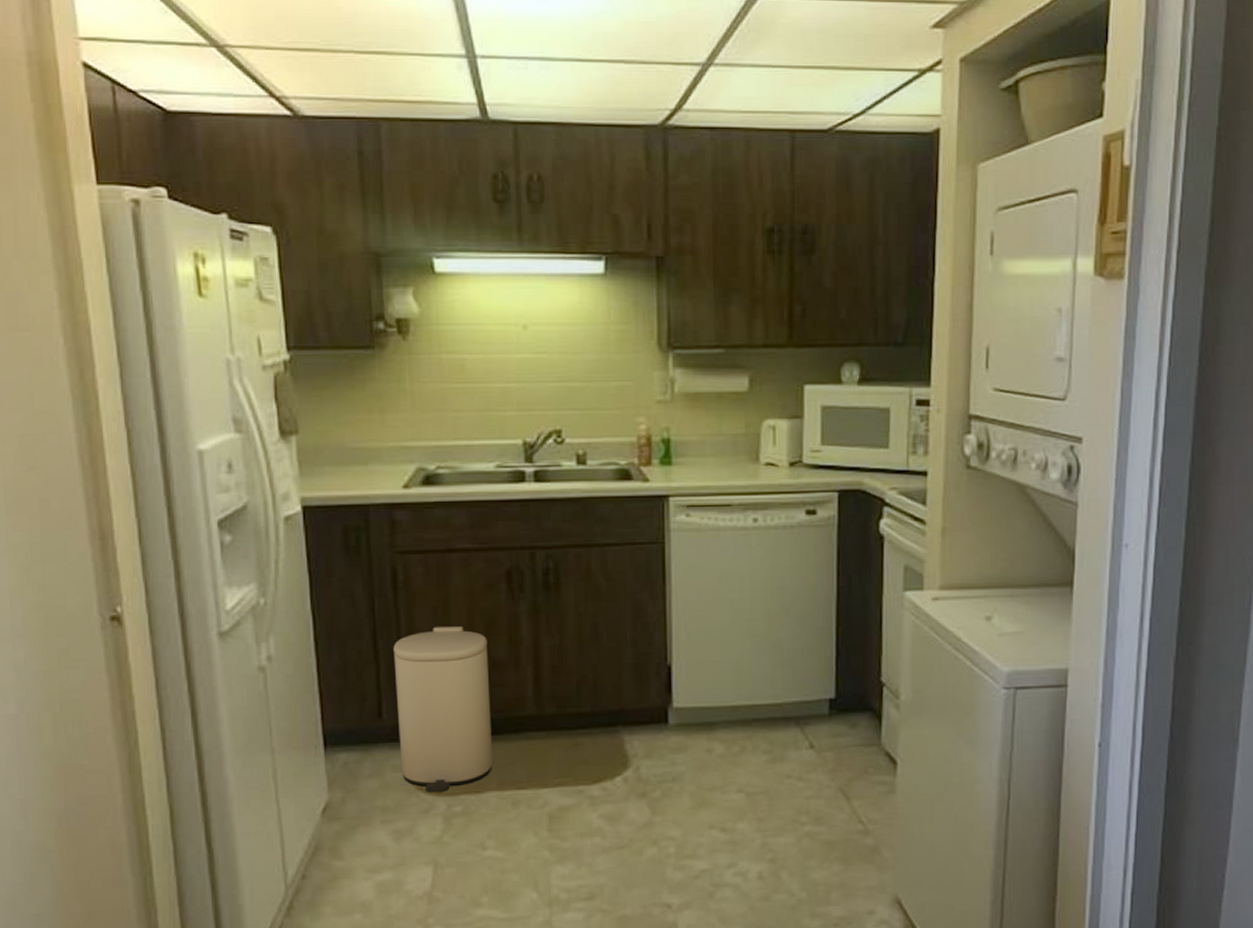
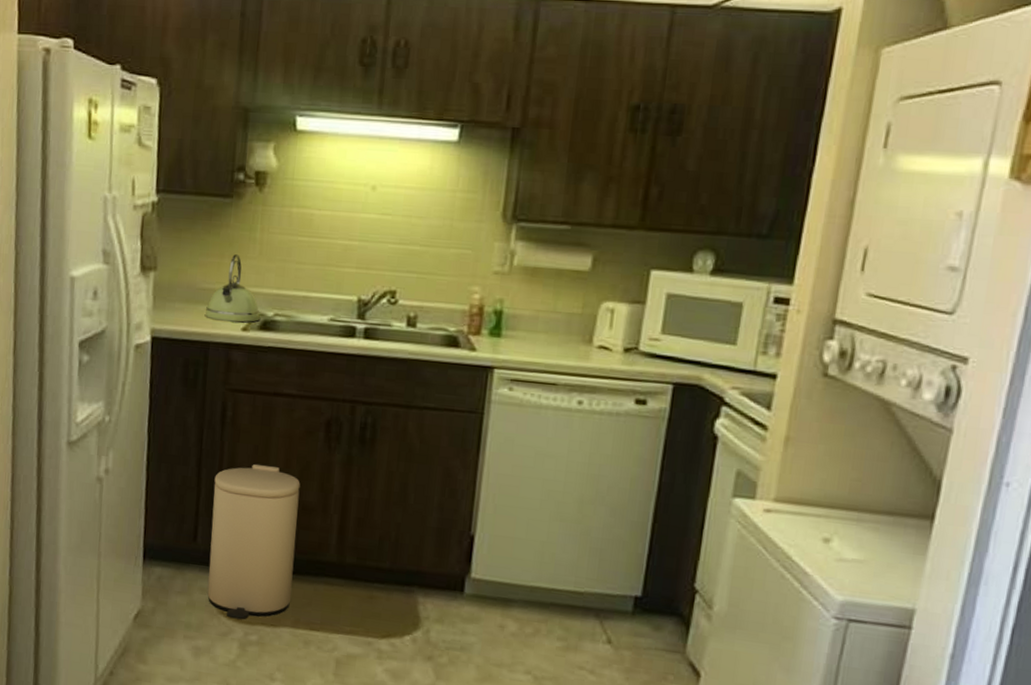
kettle: none [359,408,422,481] -> present [204,254,261,323]

